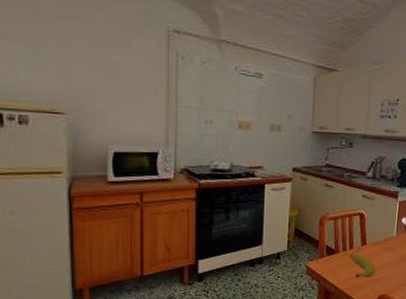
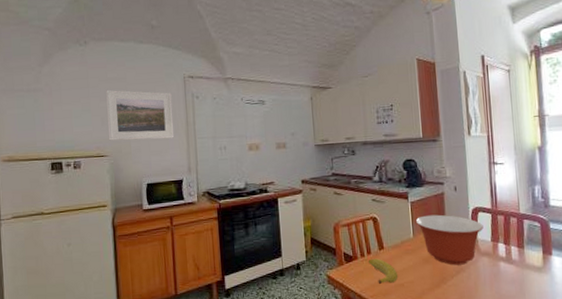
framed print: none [65,30,151,103] -> present [106,89,175,141]

